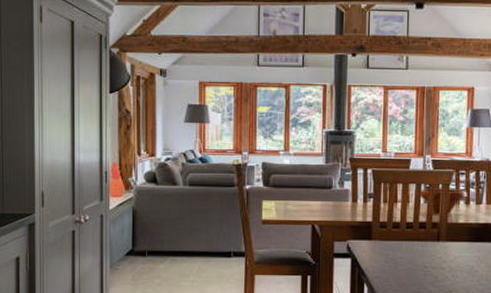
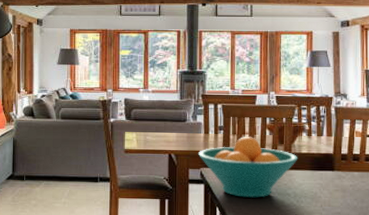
fruit bowl: none [344,205,455,273] -> present [197,137,298,198]

